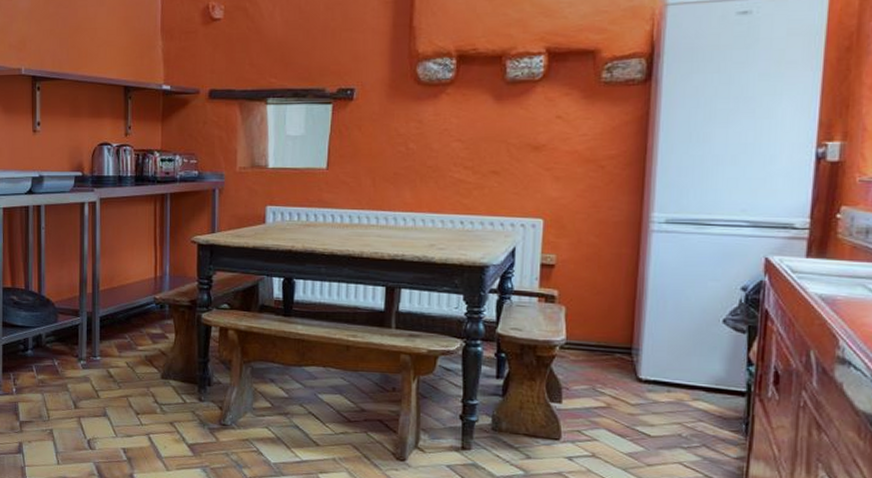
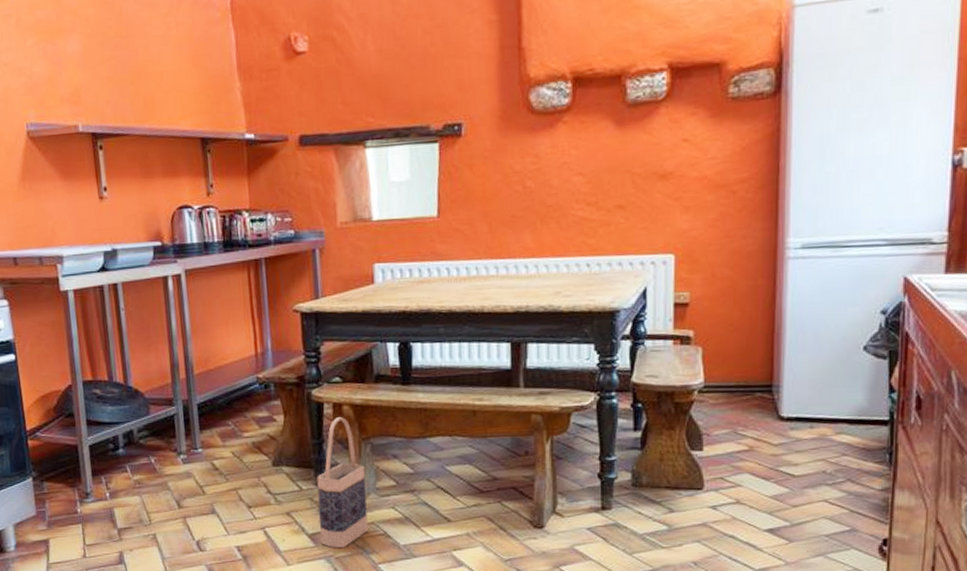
bag: none [198,340,244,461] -> present [317,417,368,549]

